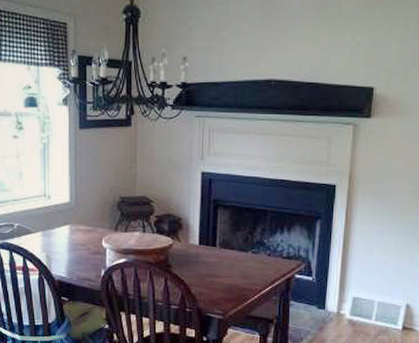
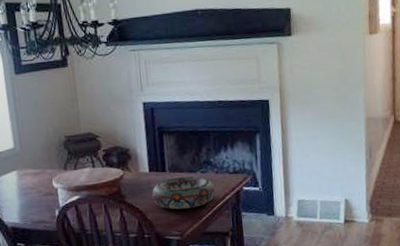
decorative bowl: none [199,254,265,288] -> present [152,176,215,210]

